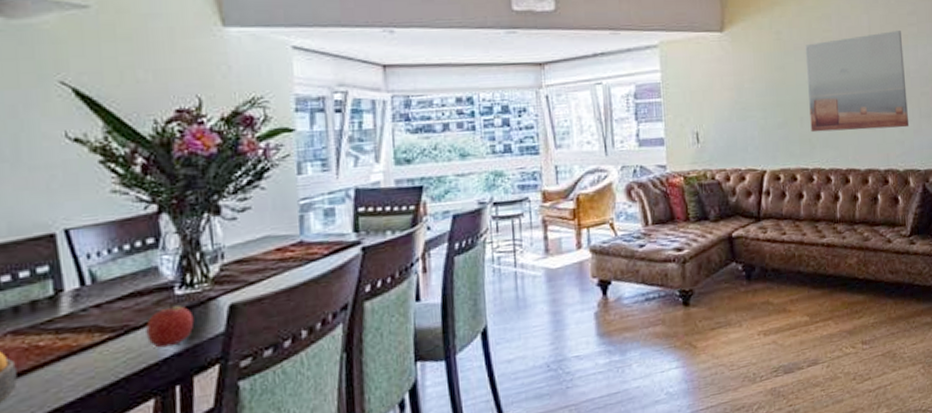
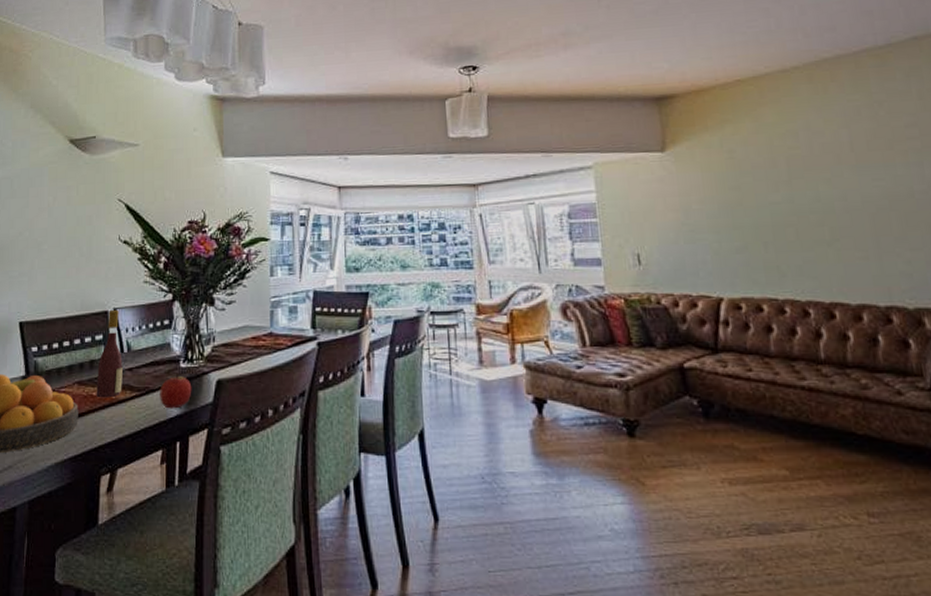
wine bottle: none [43,230,87,349] -> present [96,309,123,398]
wall art: present [805,31,910,133] -> none [765,146,919,259]

